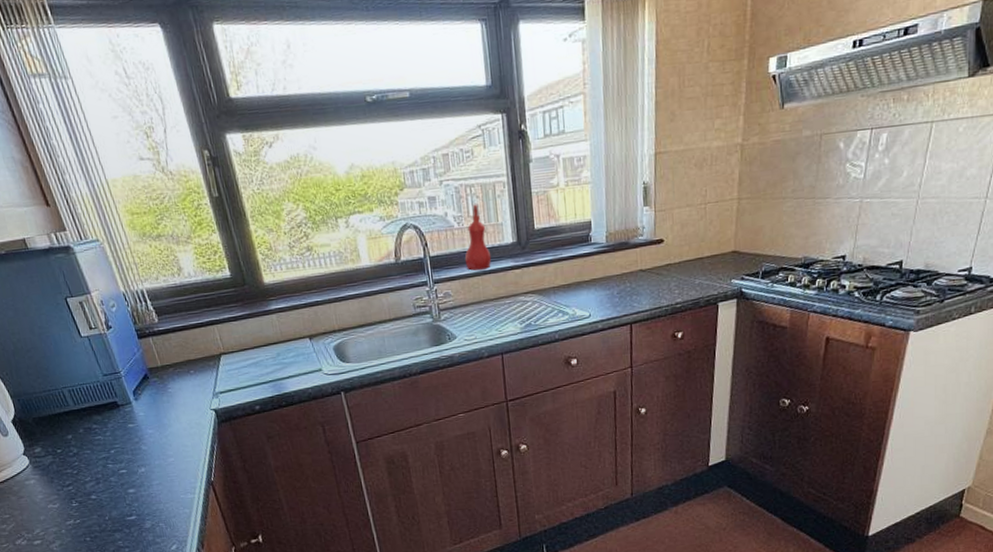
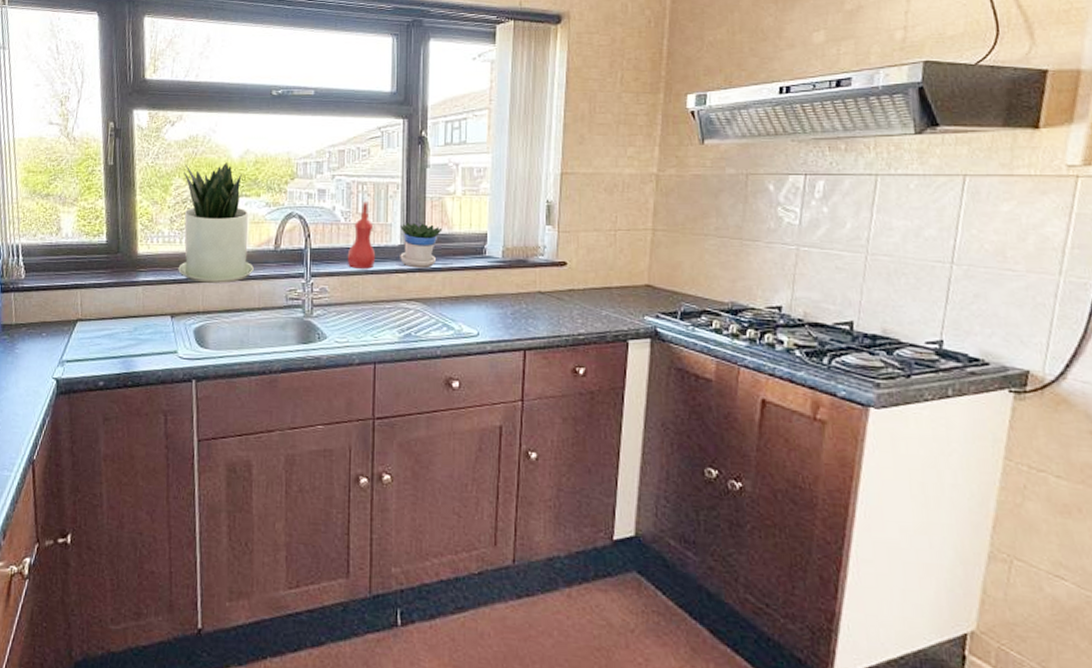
planter: none [291,180,379,303] -> present [178,163,254,283]
flowerpot: none [511,218,550,263] -> present [400,222,443,269]

